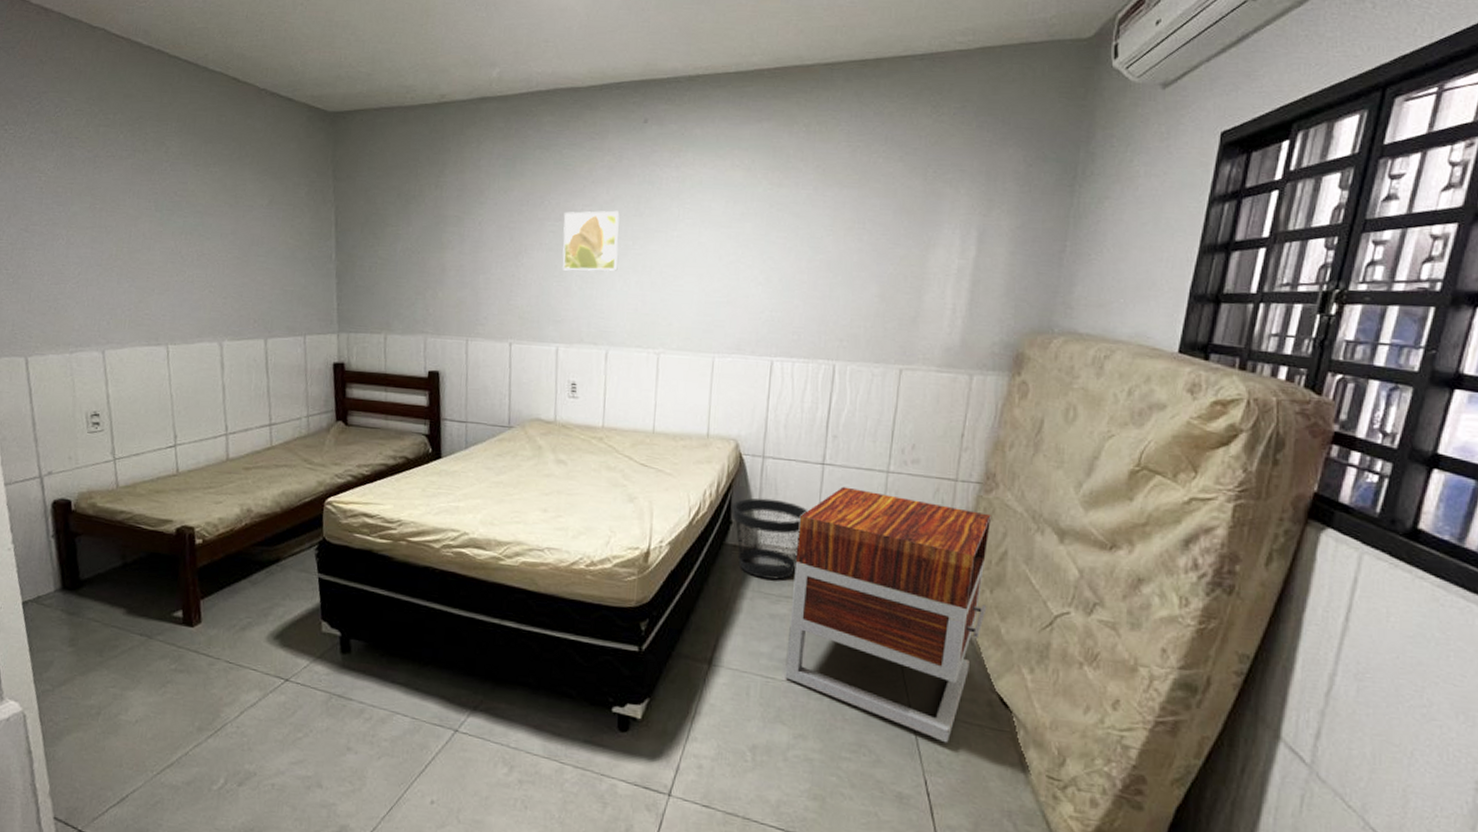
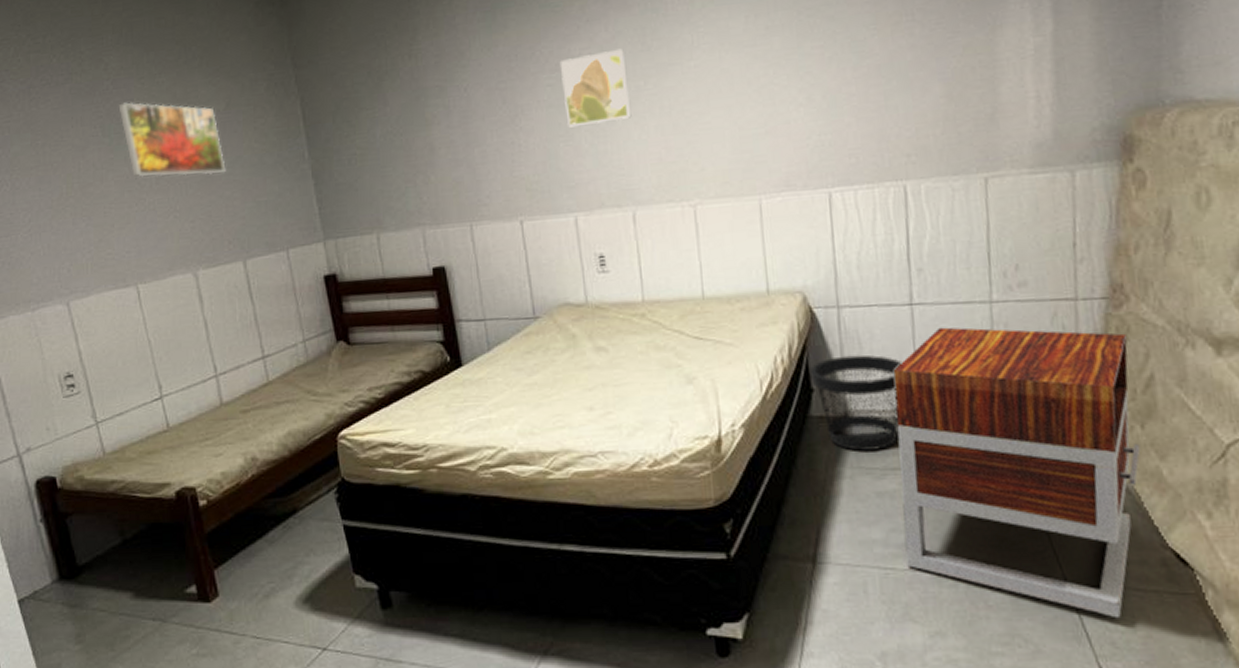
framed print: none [173,184,261,260] -> present [118,102,226,177]

